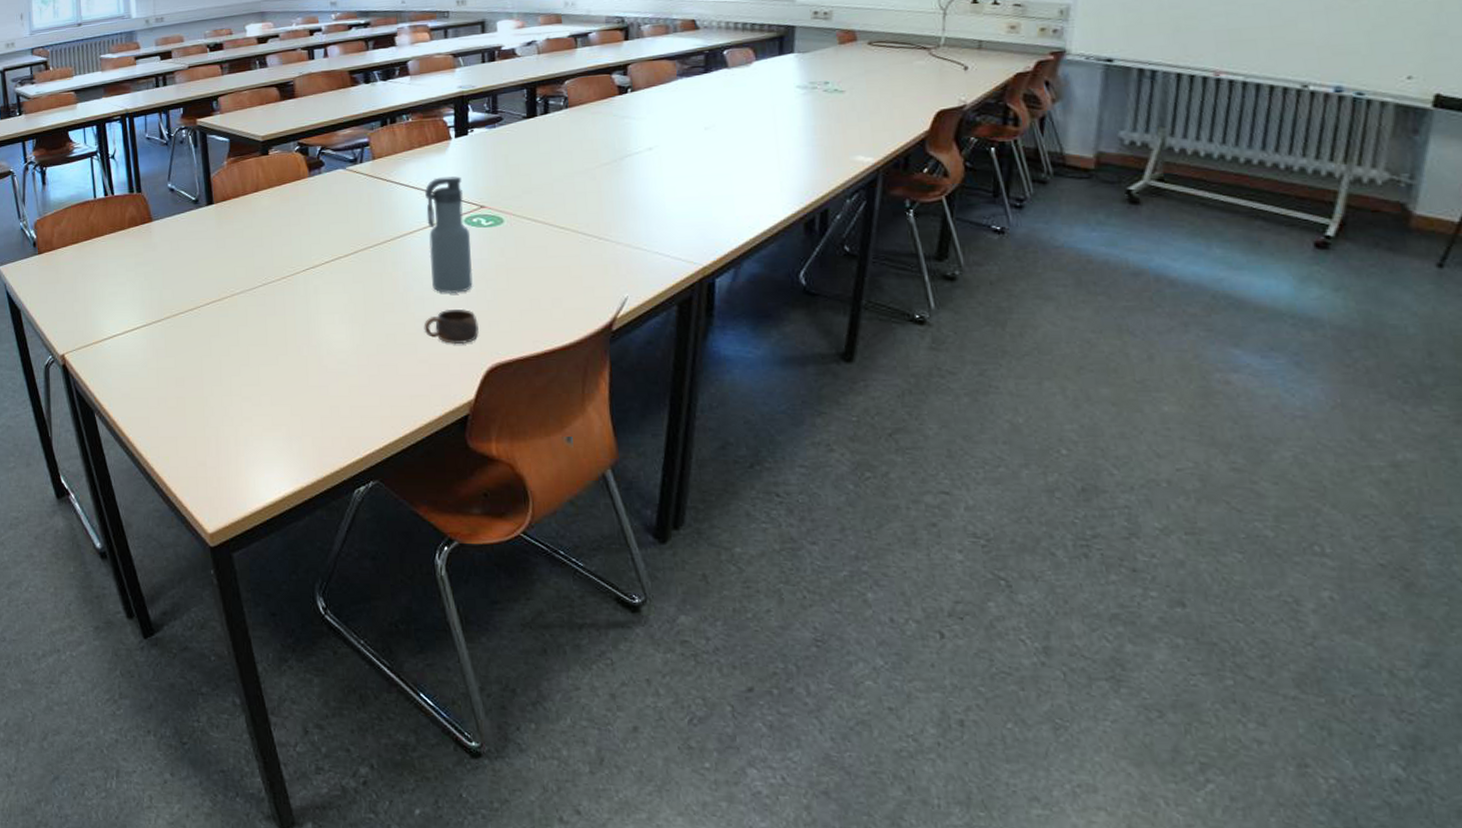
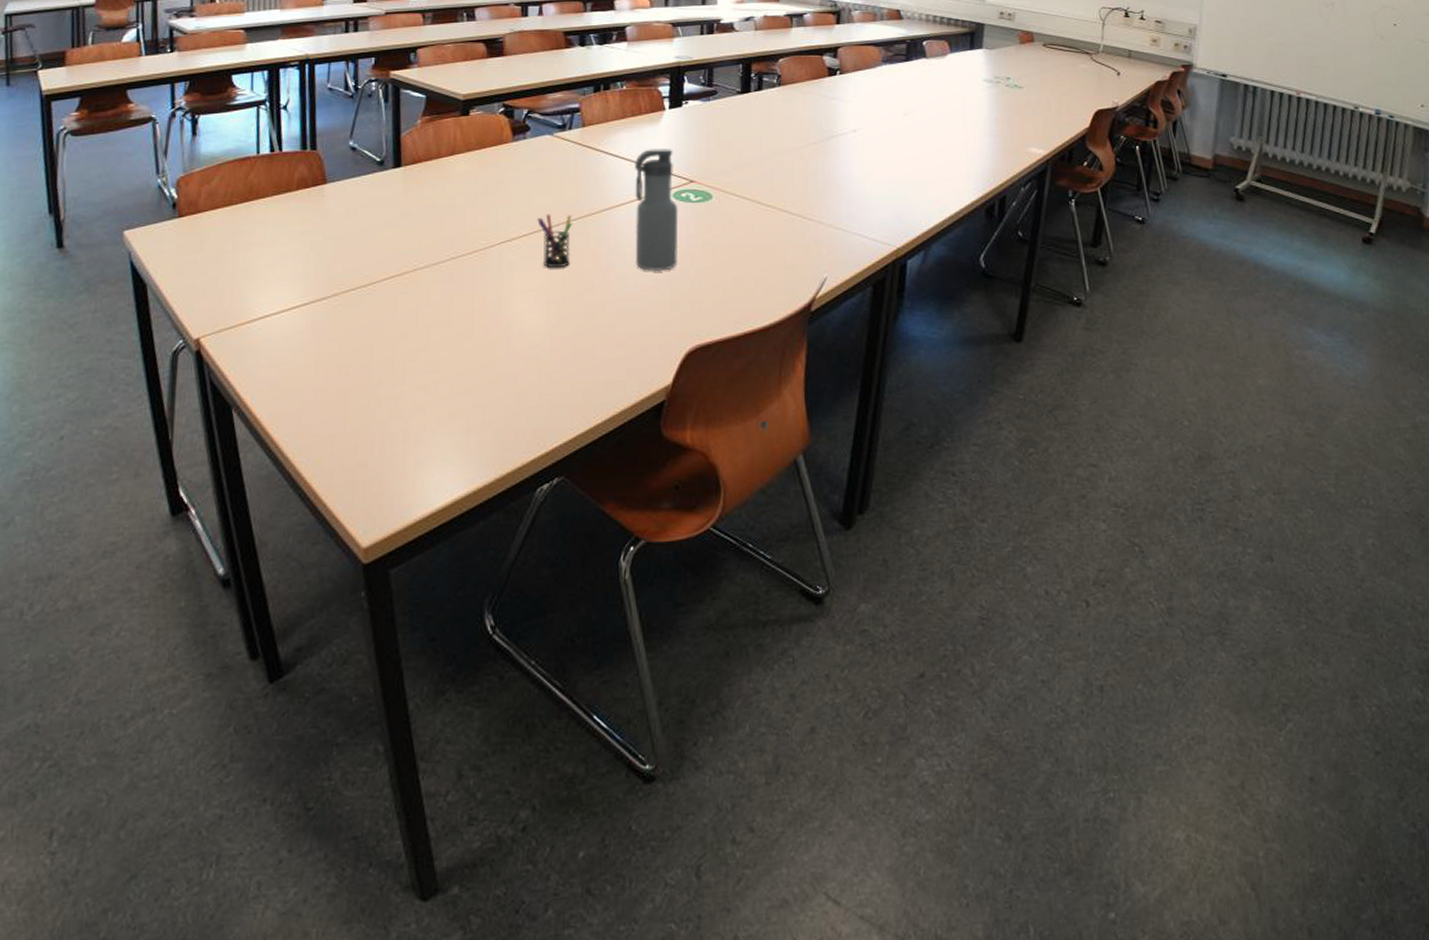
pen holder: none [337,242,370,292] -> present [537,214,572,268]
cup: present [423,308,479,345] -> none [624,287,680,326]

